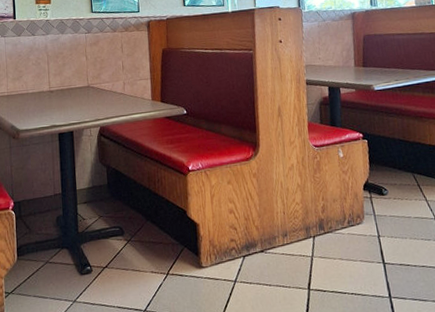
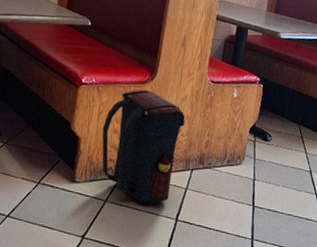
satchel: none [217,165,297,279] -> present [102,89,185,205]

